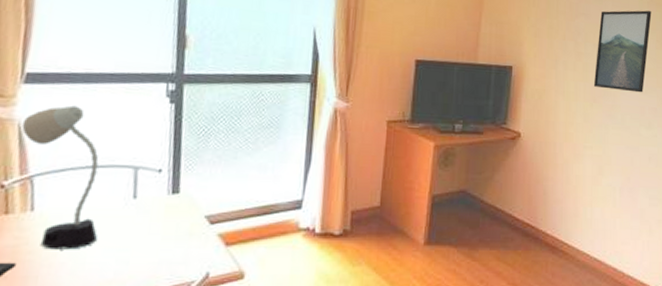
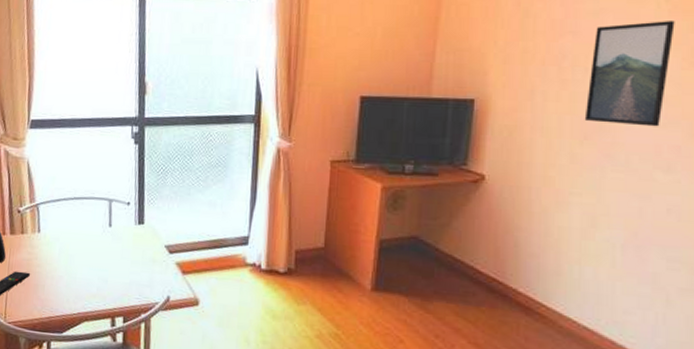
desk lamp: present [21,105,99,250] -> none [29,146,84,266]

